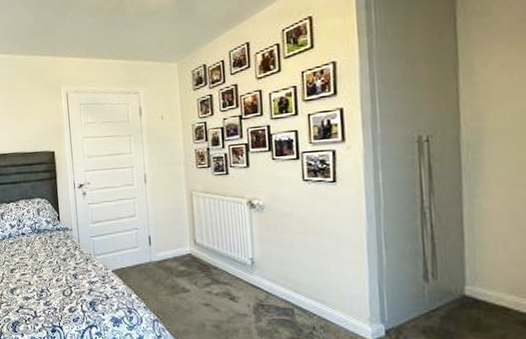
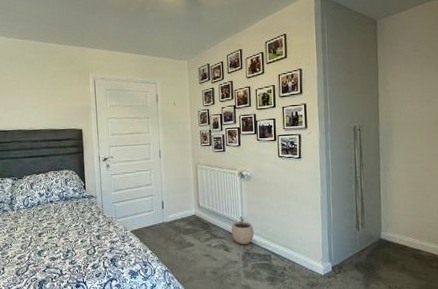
plant pot: none [238,259,270,294] -> present [231,218,255,245]

